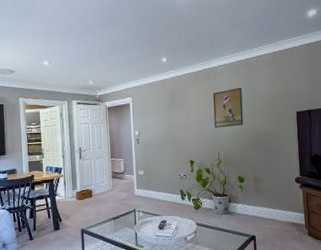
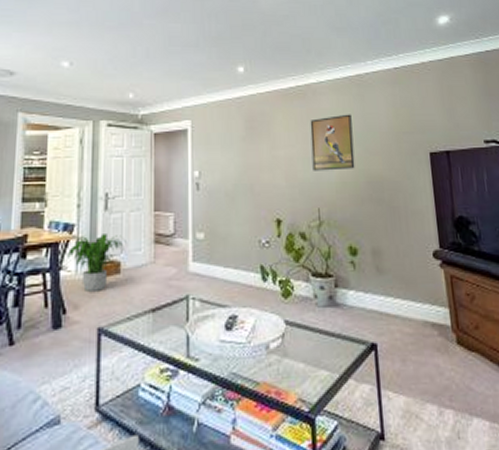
potted plant: none [59,173,95,208] -> present [68,234,126,292]

